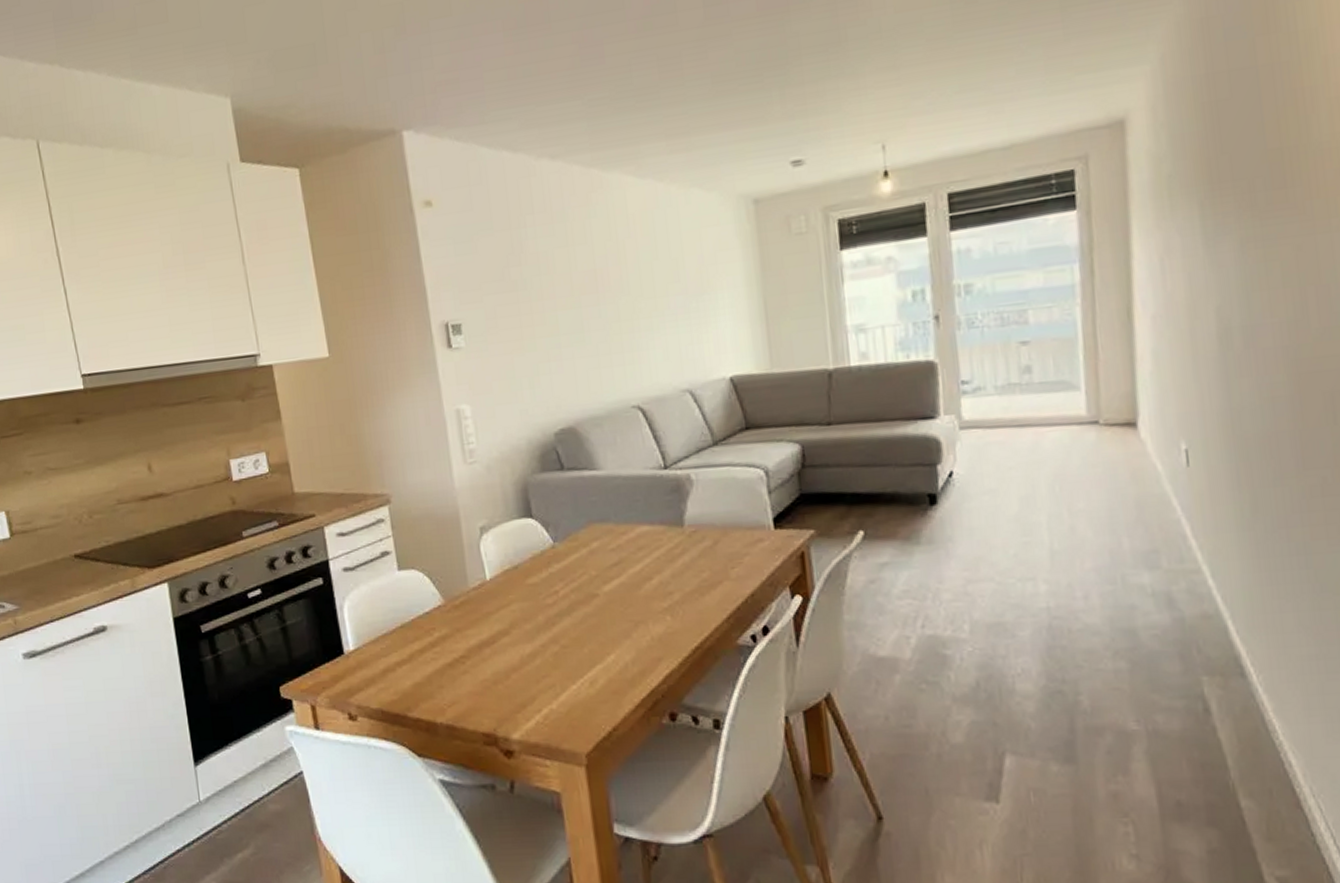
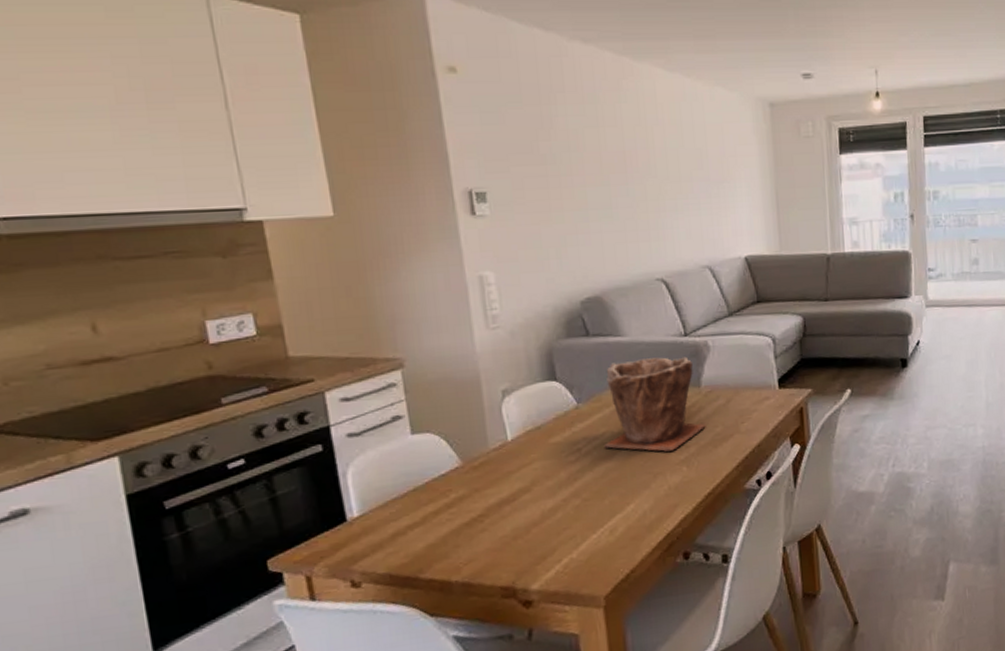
plant pot: none [581,492,691,598] -> present [604,356,706,452]

